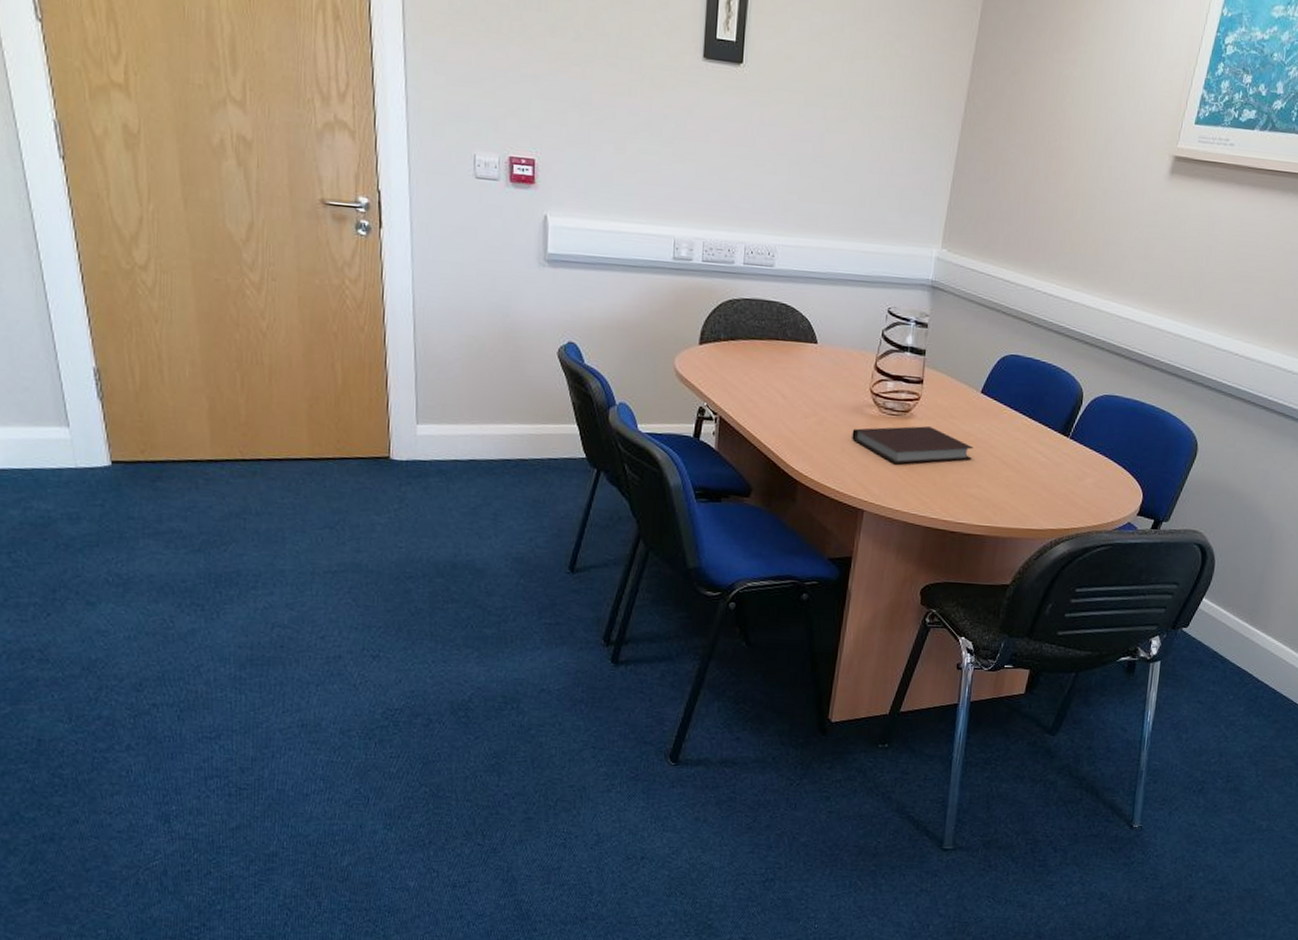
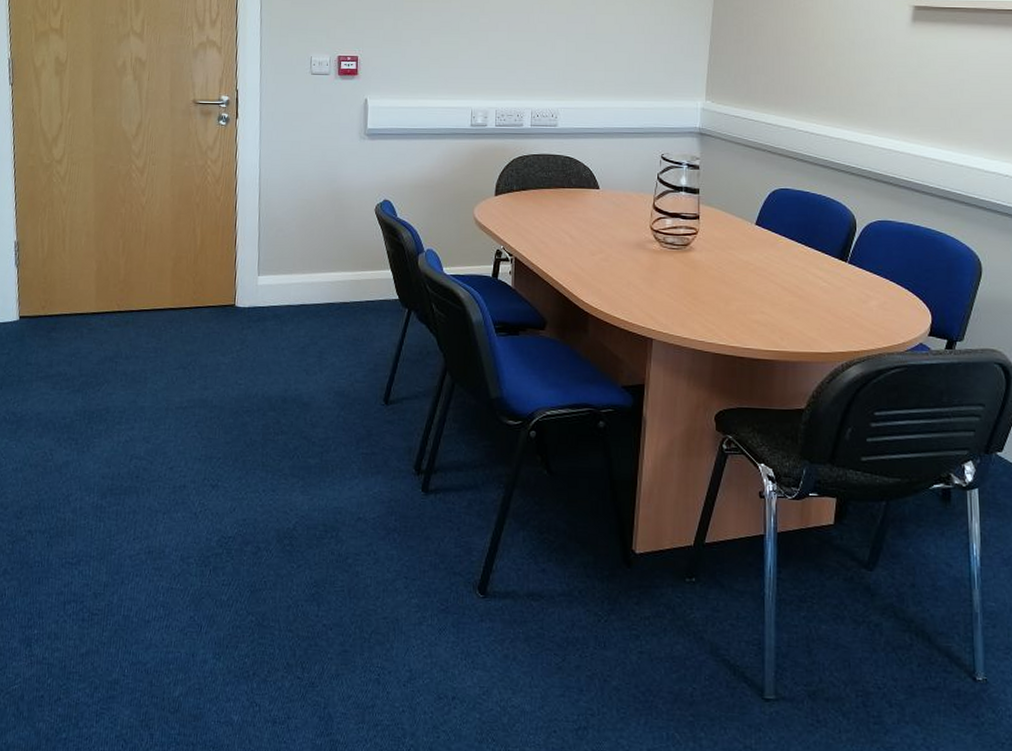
notebook: present [852,426,974,464] -> none [636,258,754,294]

